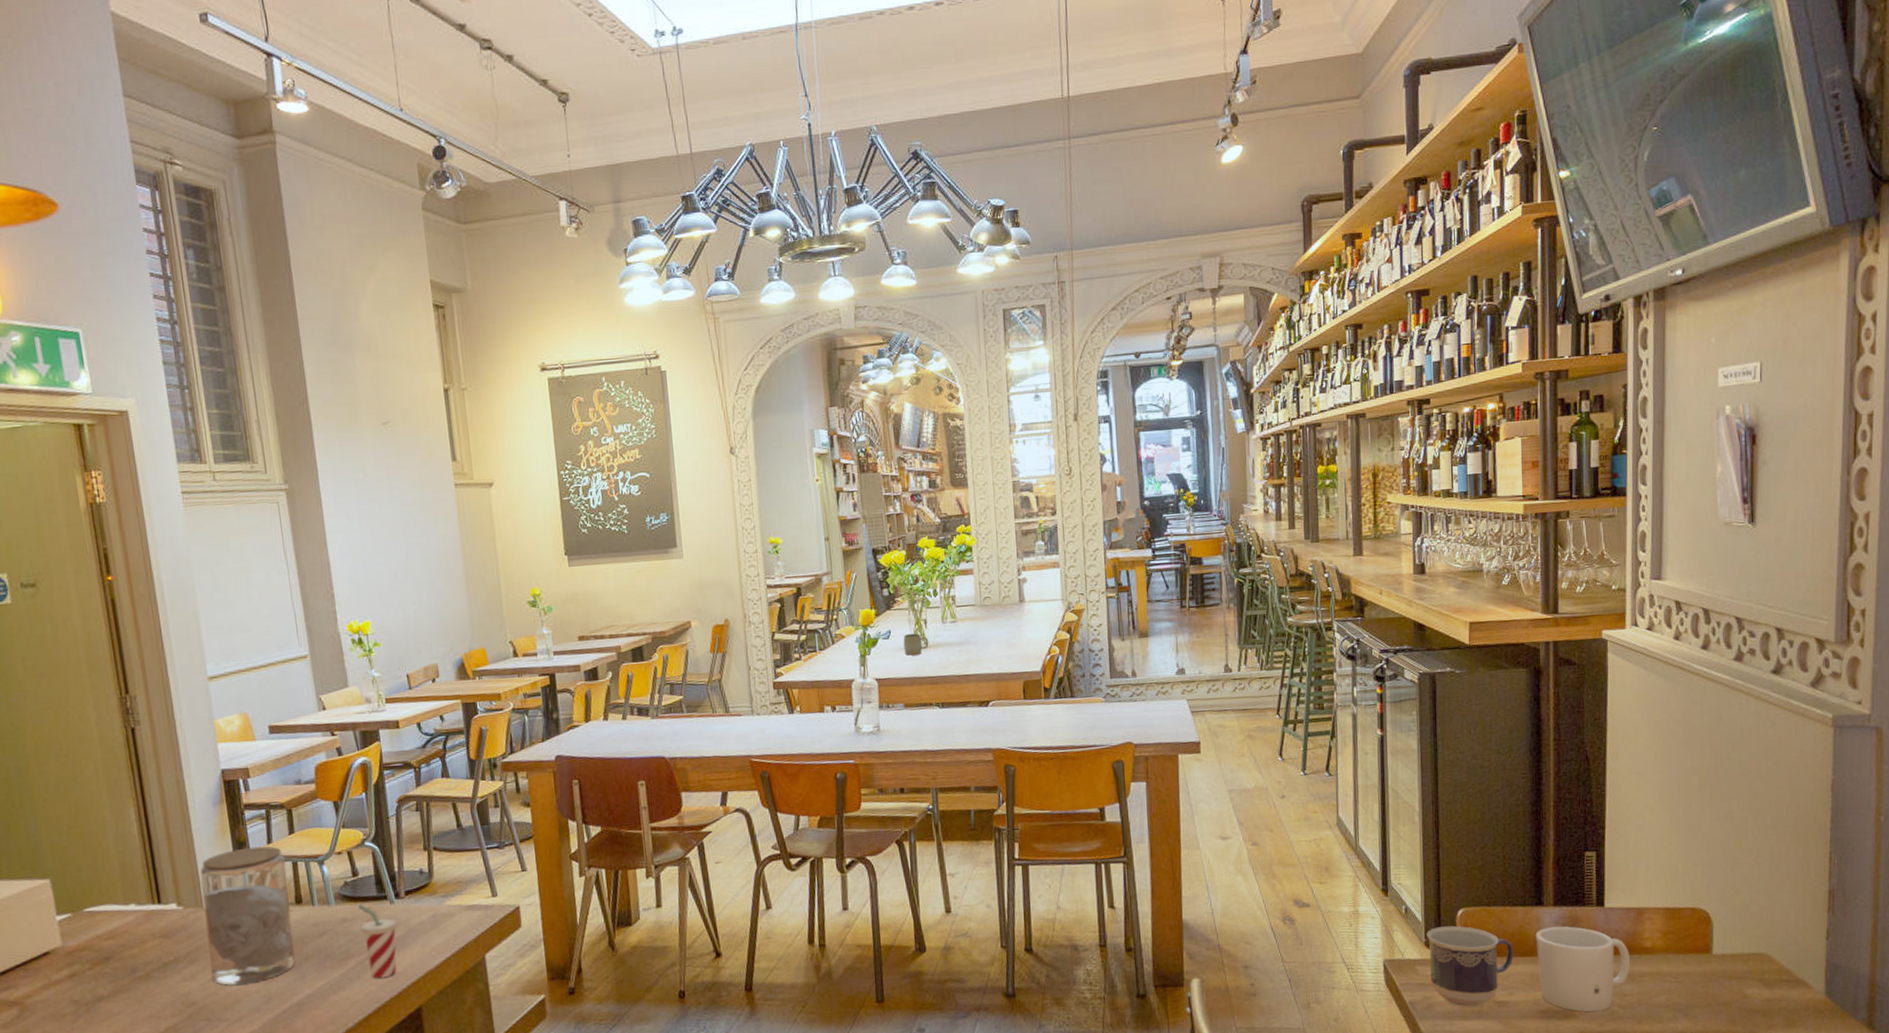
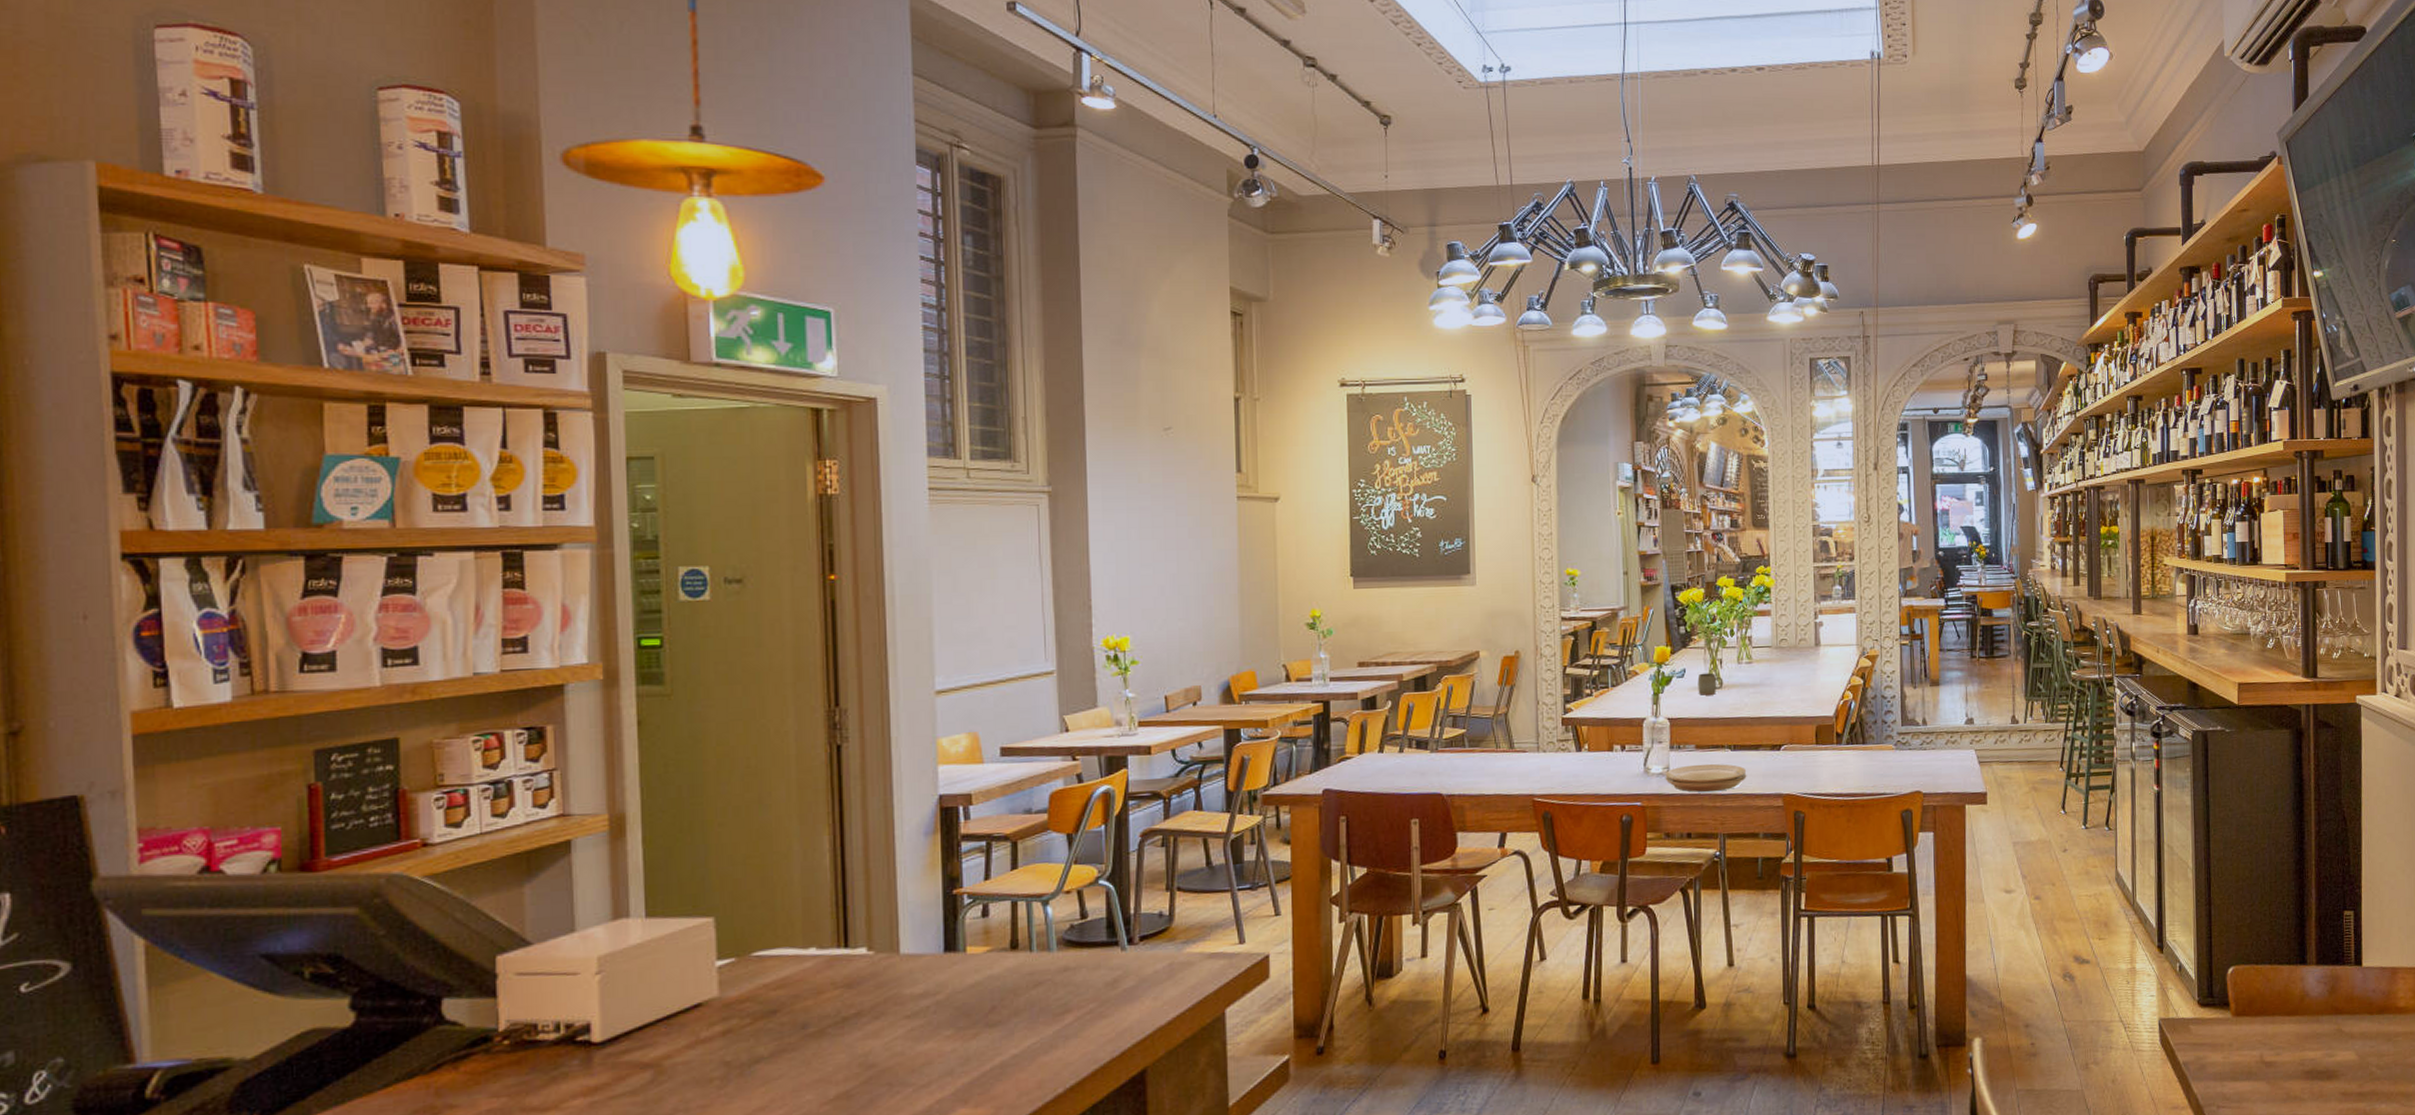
jar: present [200,846,296,985] -> none [899,882,1004,1044]
beverage cup: present [358,904,398,979] -> none [1083,951,1128,1036]
plate: none [875,721,956,749] -> present [1665,763,1747,792]
cup: present [1427,925,1514,1008] -> none [2199,984,2280,1069]
mug: present [1535,926,1631,1013] -> none [2300,985,2387,1073]

